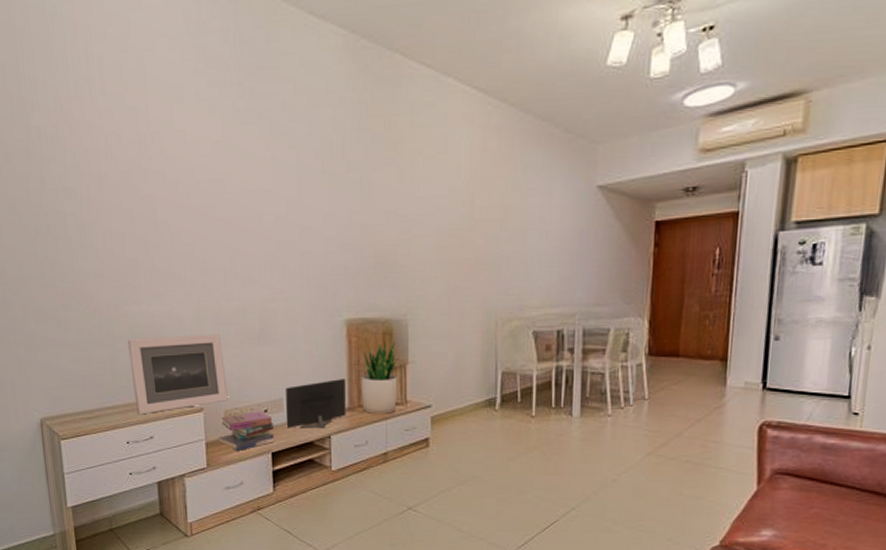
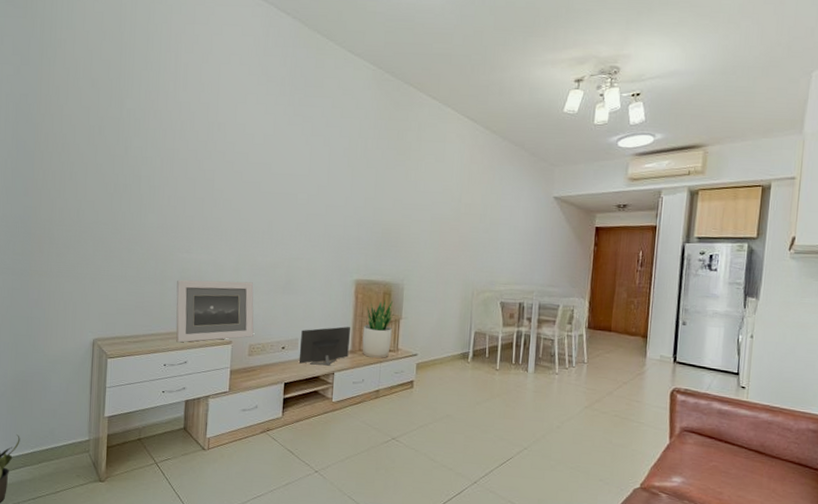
books: present [218,411,275,451] -> none [241,347,288,379]

